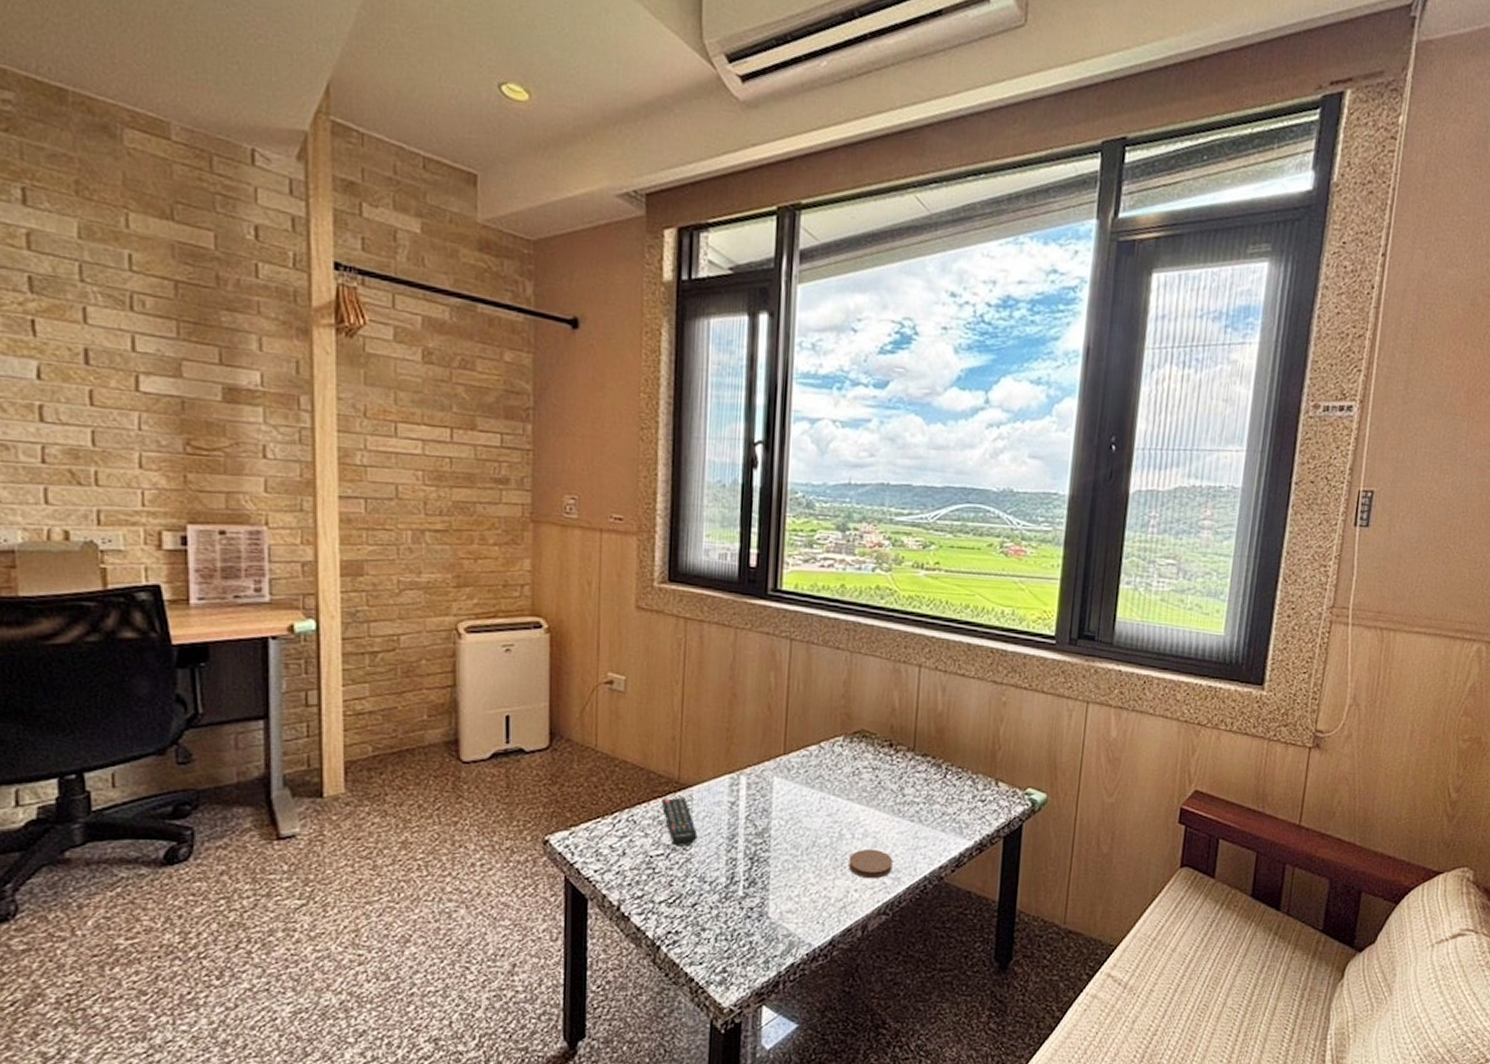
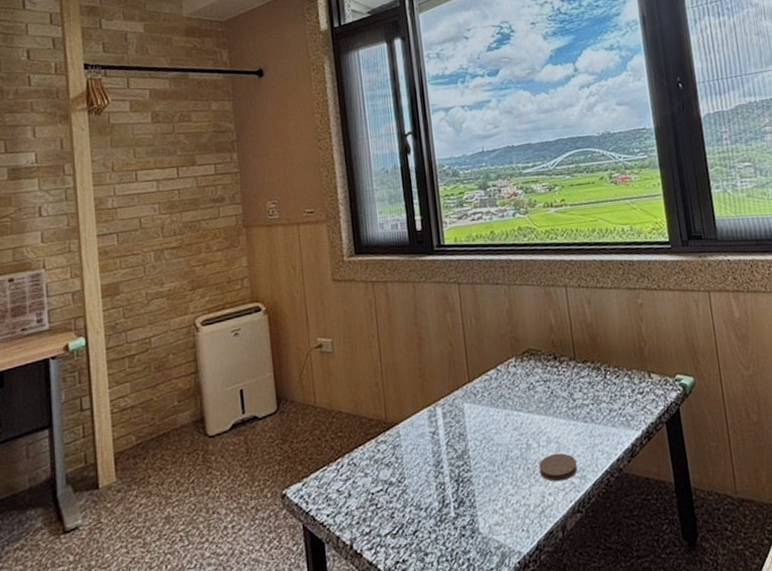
remote control: present [661,797,698,847] -> none [374,435,409,481]

